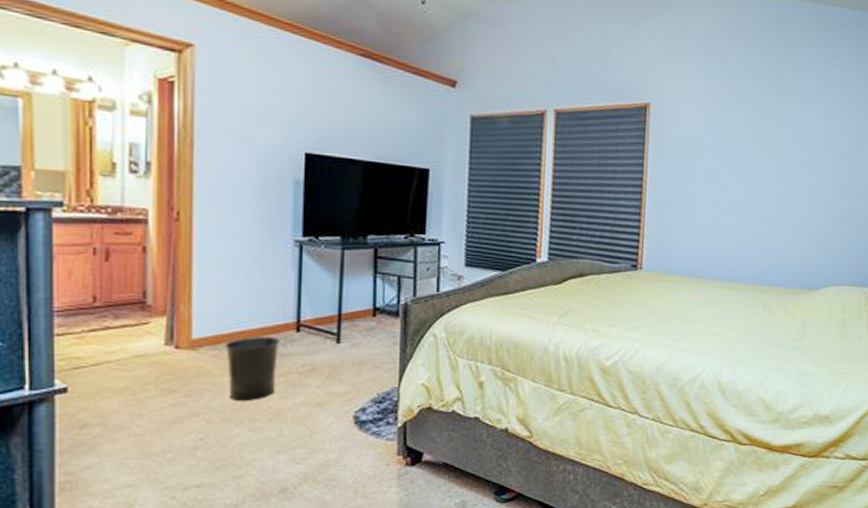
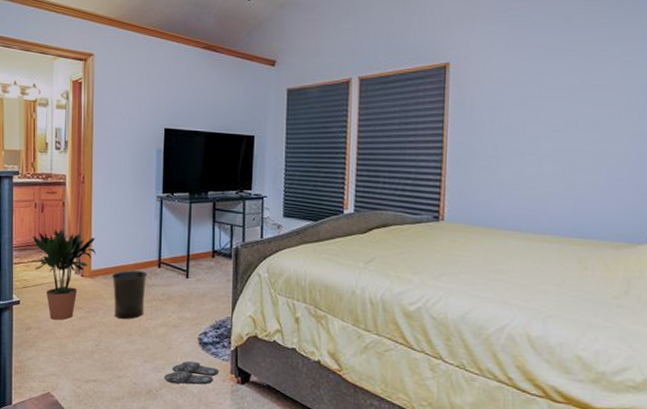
potted plant: none [89,284,199,410] -> present [32,229,96,320]
slippers: none [305,445,381,475] -> present [164,360,218,385]

